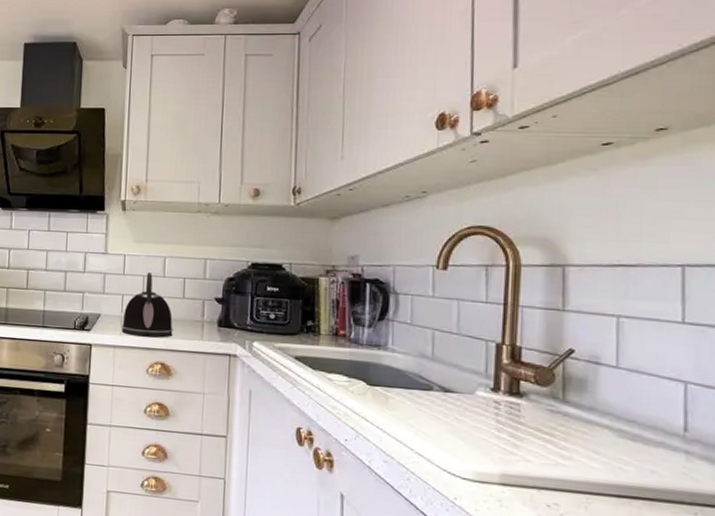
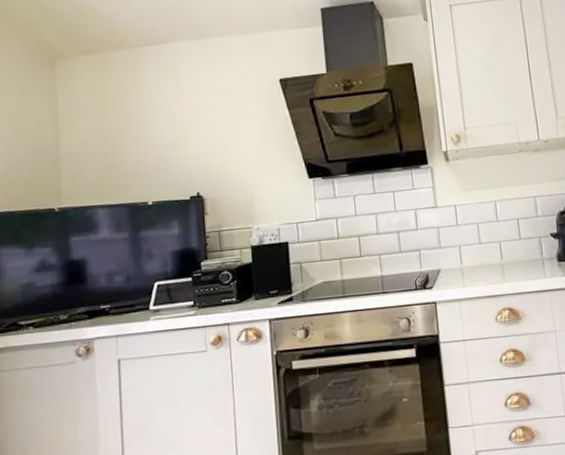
kettle: present [120,273,173,339] -> none [462,219,516,287]

